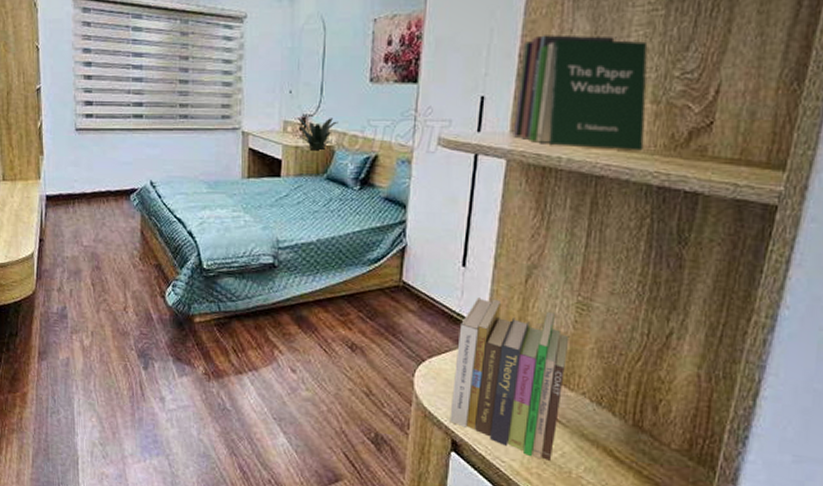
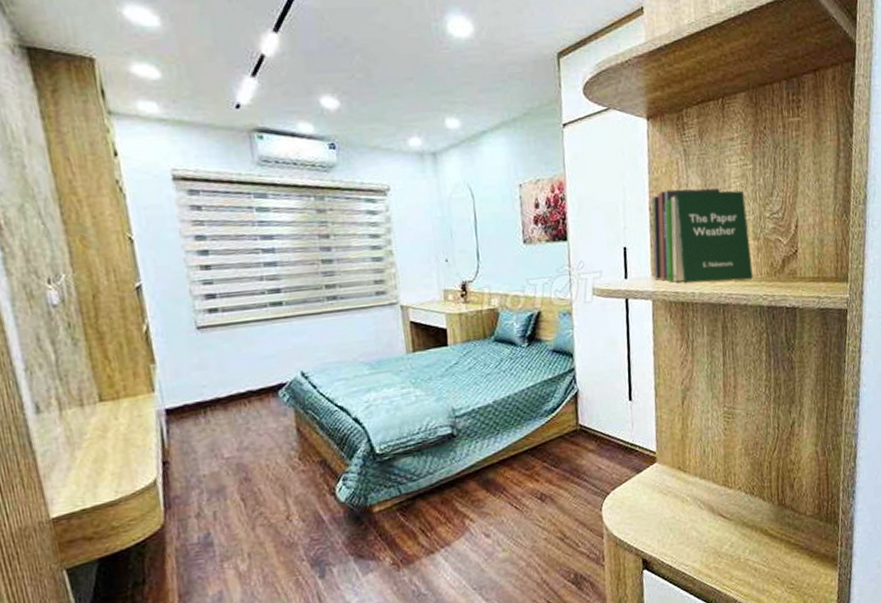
plant: present [296,118,338,150] -> none [455,281,499,315]
books: present [450,297,570,461] -> none [634,423,724,555]

